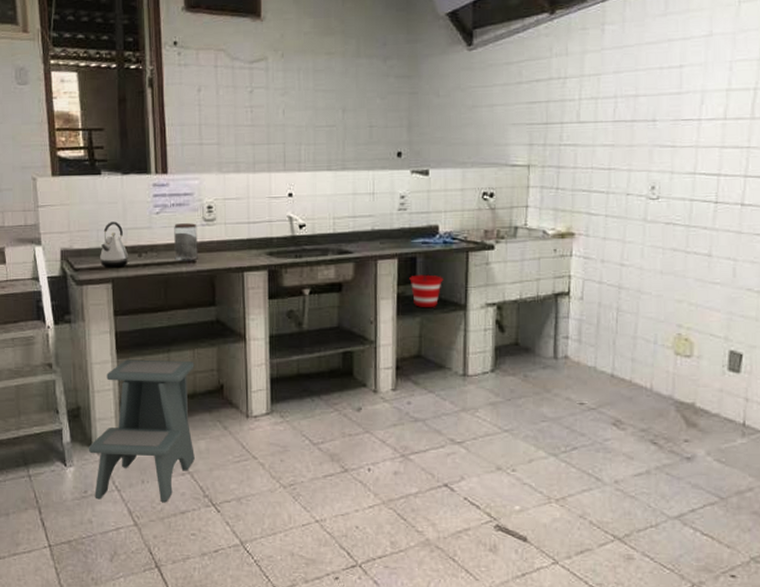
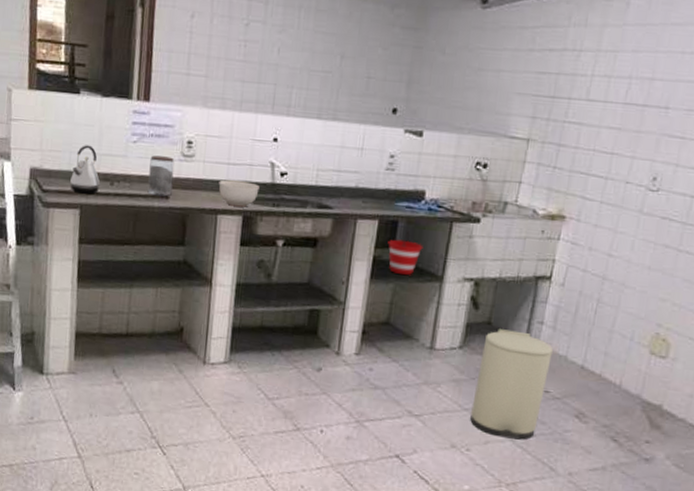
step stool: present [88,359,195,503] -> none [38,289,156,439]
bowl: none [241,237,281,262] -> present [218,180,259,207]
pedal bin: none [511,348,581,454] -> present [470,329,553,440]

